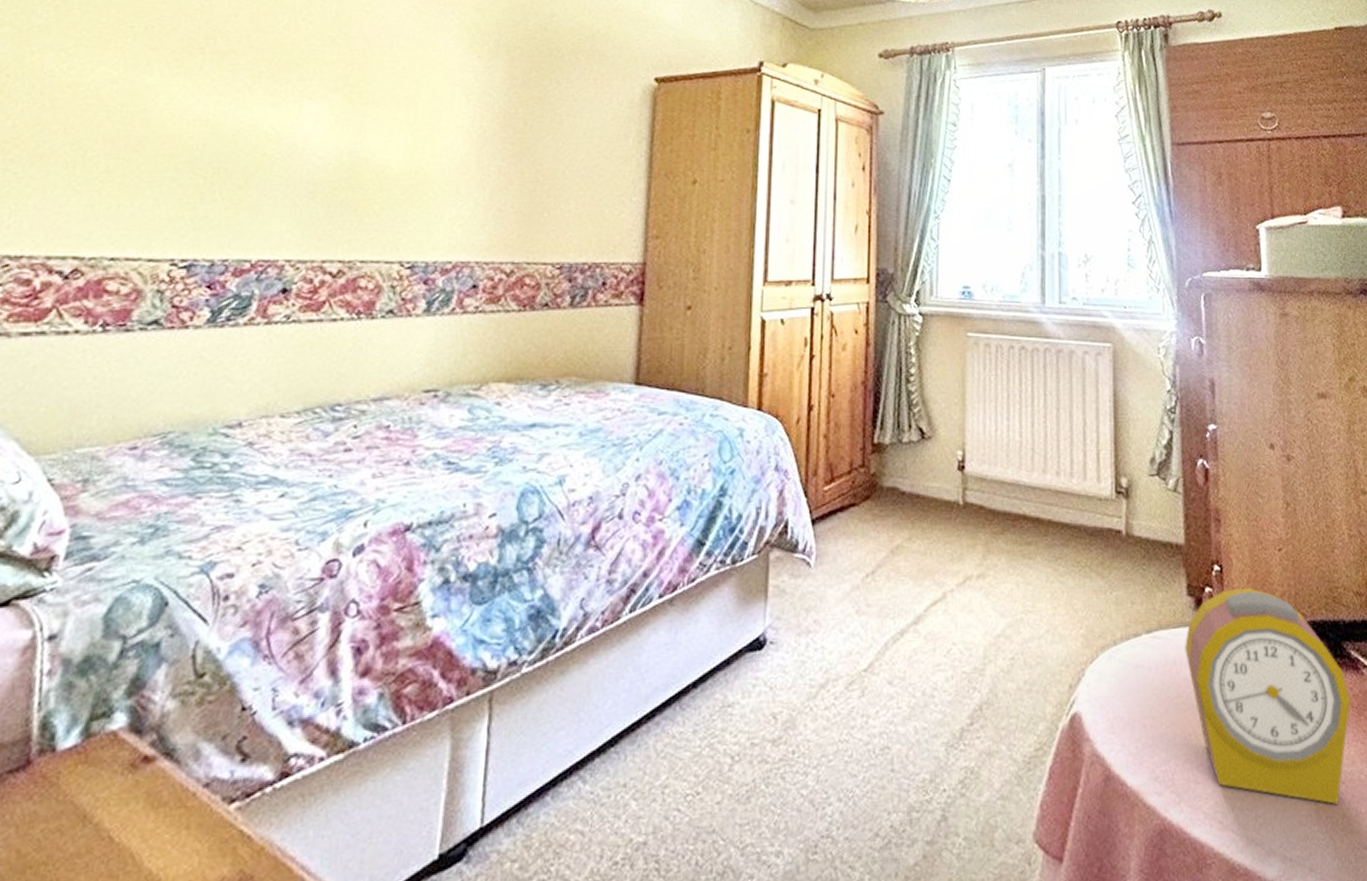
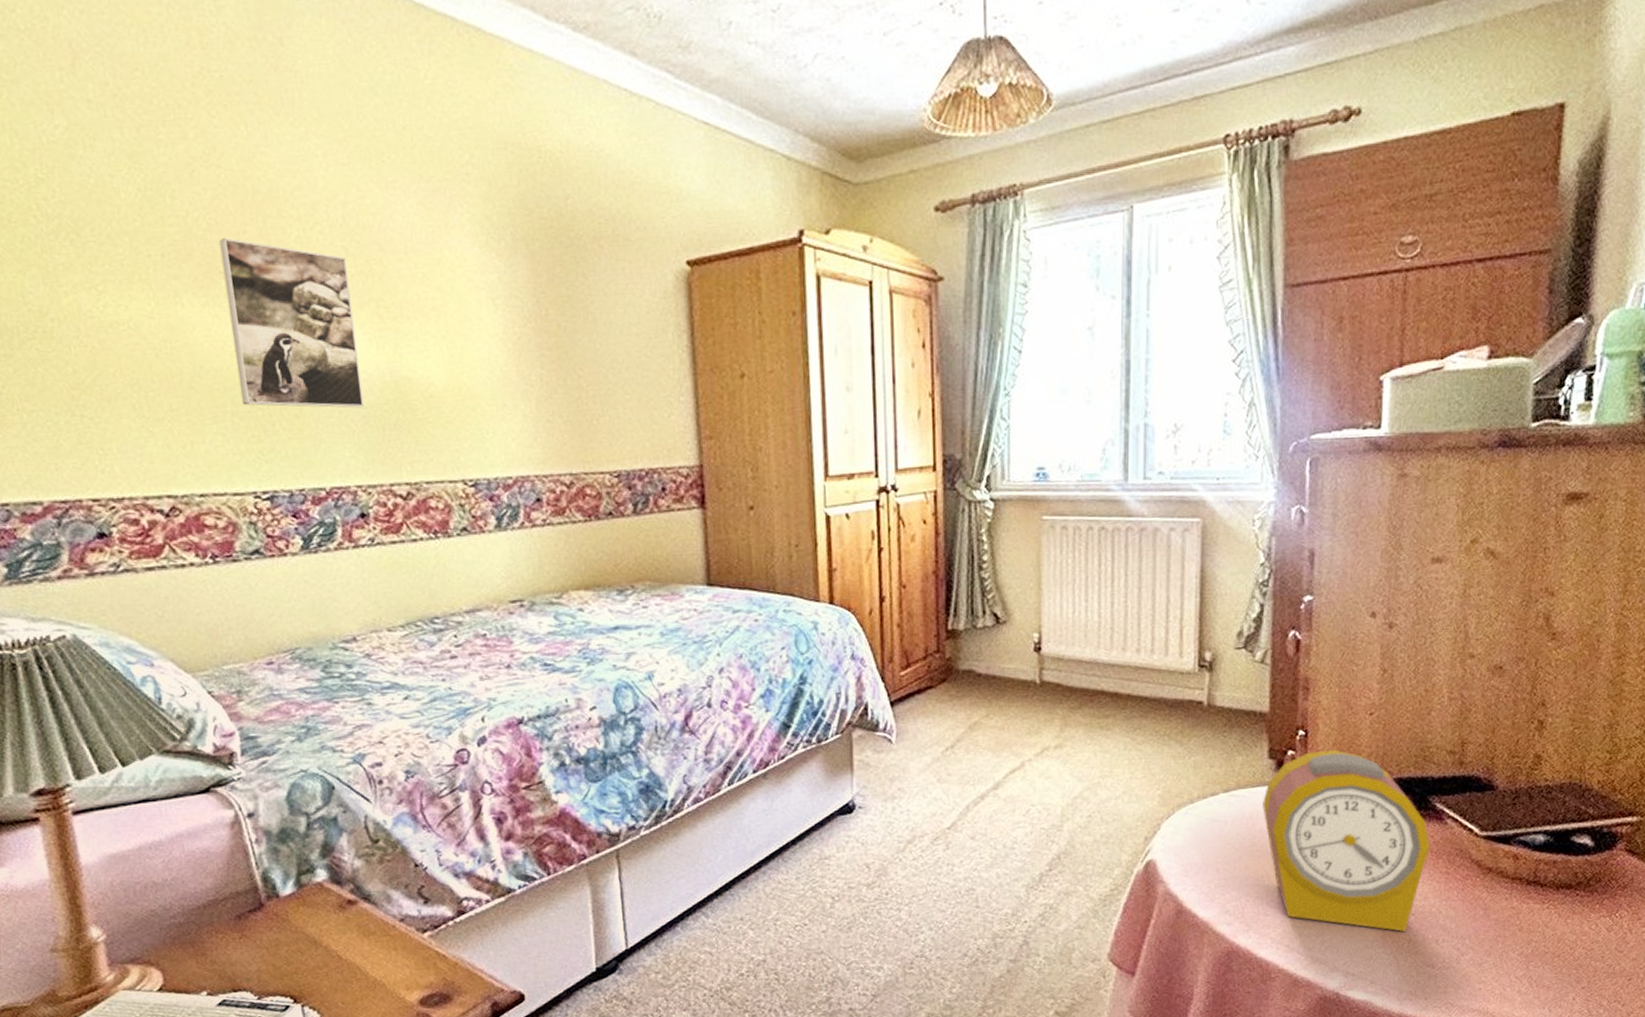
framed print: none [185,19,331,184] -> present [219,238,365,408]

